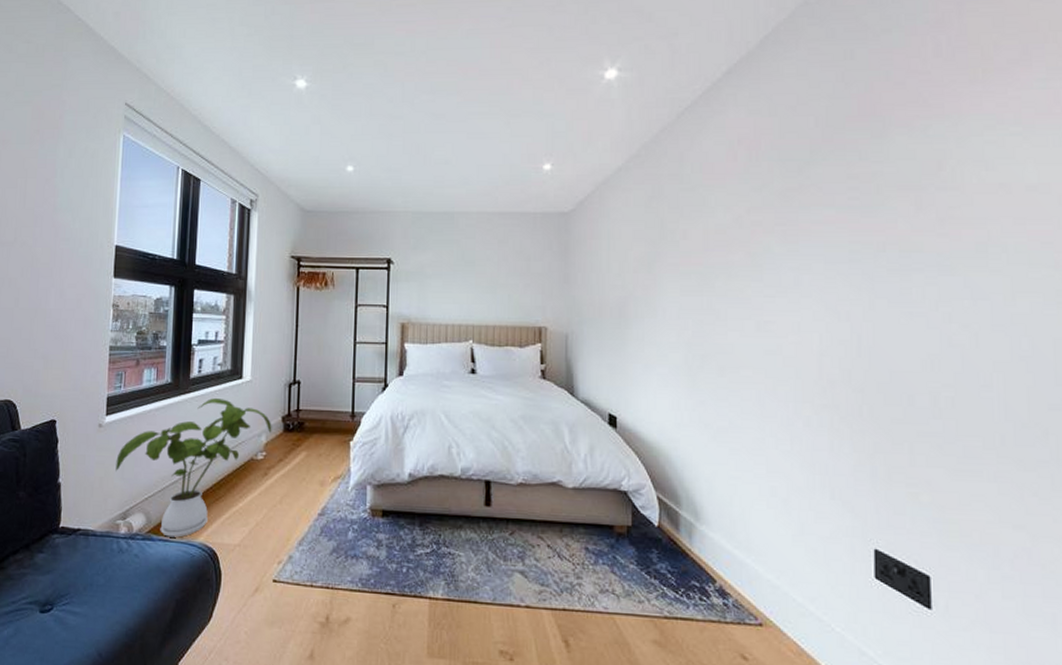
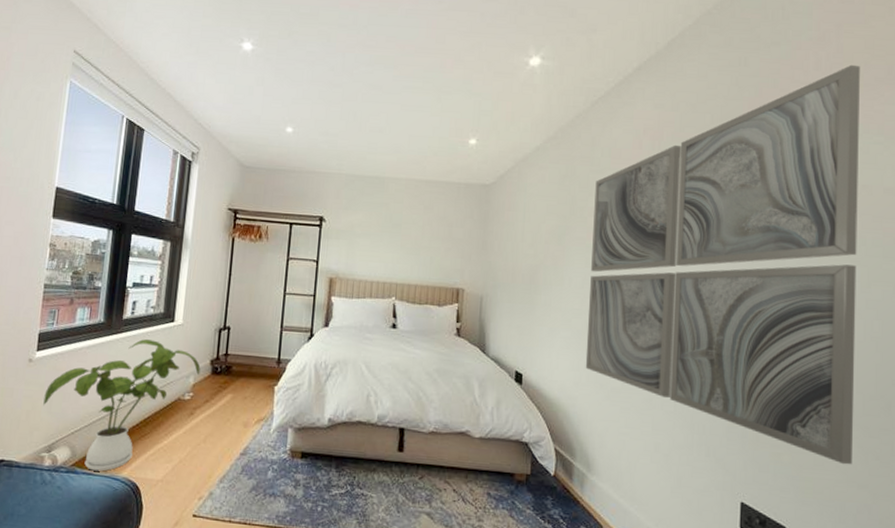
wall art: none [686,47,1005,504] -> present [585,64,860,465]

